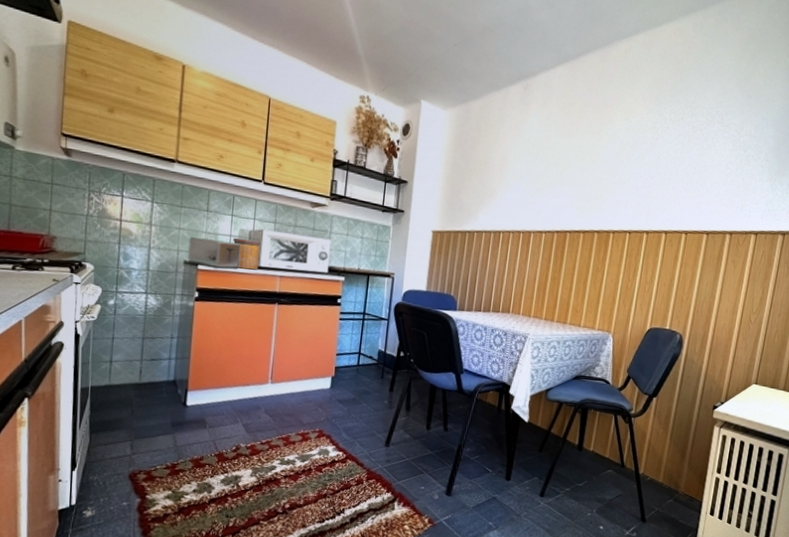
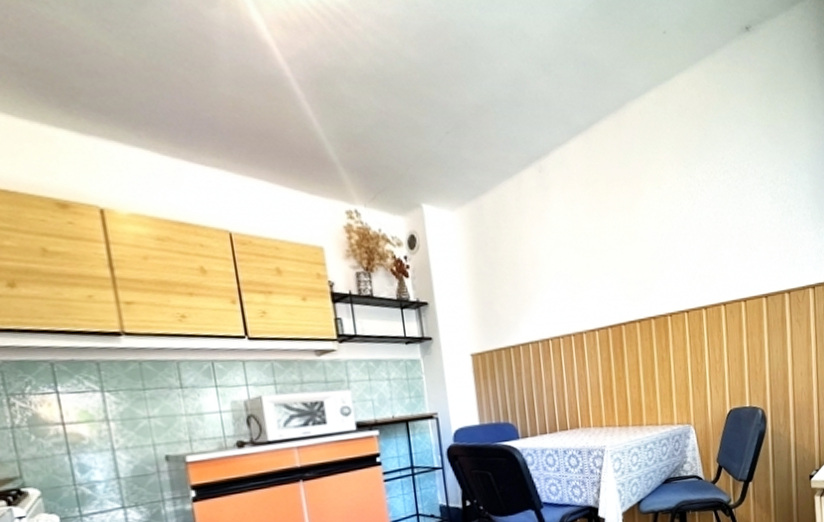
toaster: present [188,237,242,270] -> none [165,418,241,459]
jar: present [233,237,261,270] -> none [225,411,267,450]

